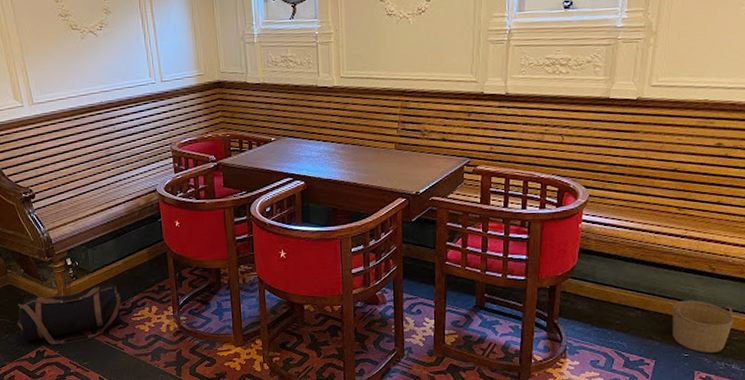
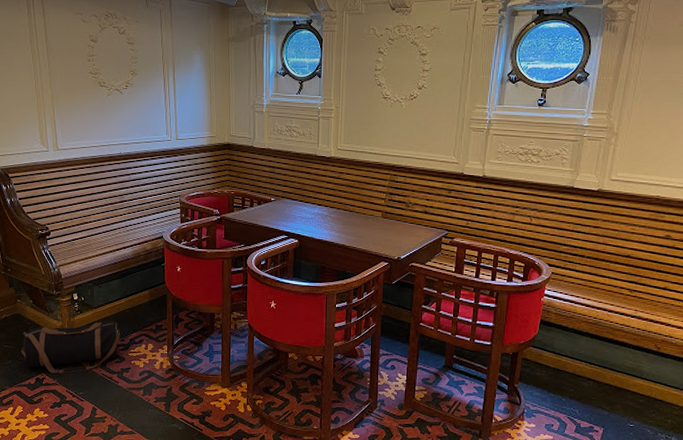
basket: present [672,300,734,353] -> none [619,374,675,425]

